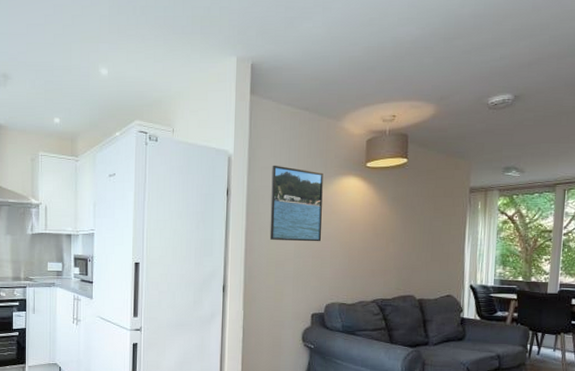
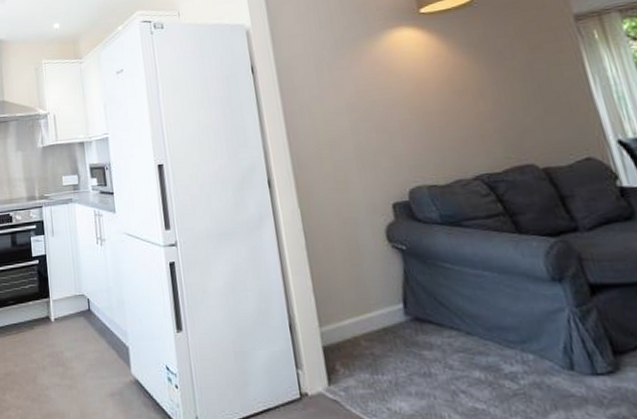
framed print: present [269,165,323,242] -> none [300,29,383,117]

